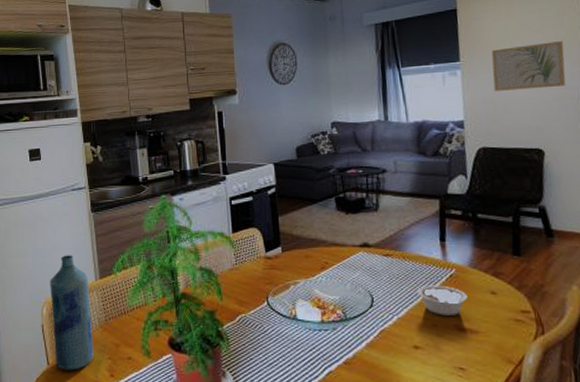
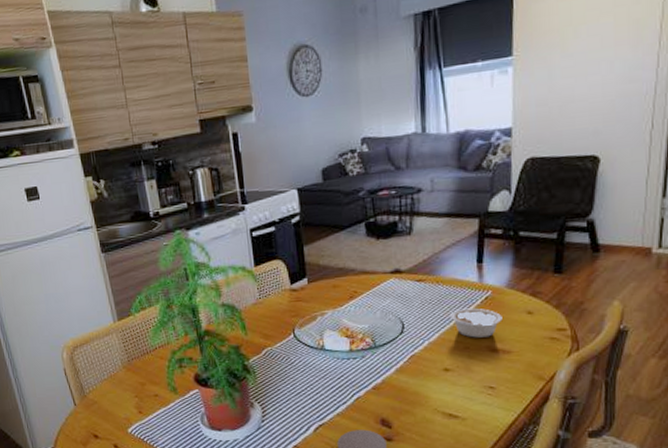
bottle: present [50,255,94,371] -> none [66,298,121,410]
wall art: present [491,41,566,91] -> none [549,23,638,90]

